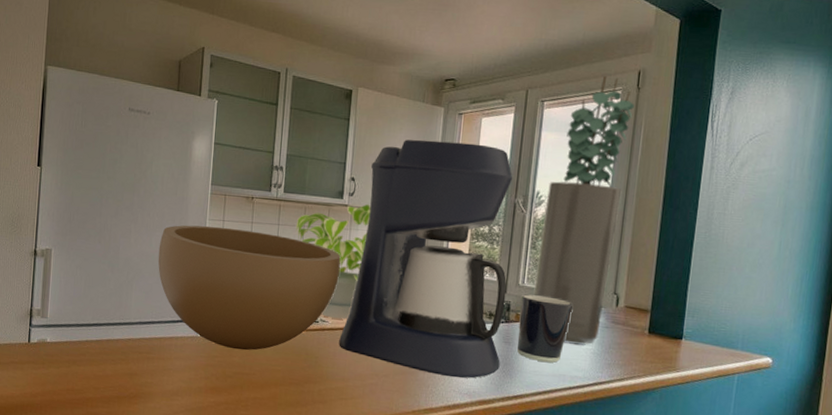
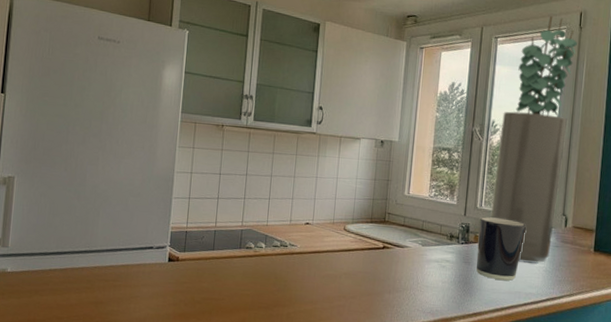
bowl: present [158,225,341,351] -> none [126,152,309,276]
plant: present [295,204,371,320] -> none [264,132,338,244]
coffee maker: present [339,139,513,379] -> none [307,71,471,298]

